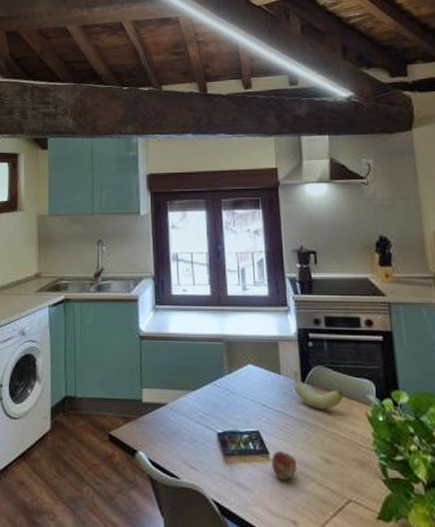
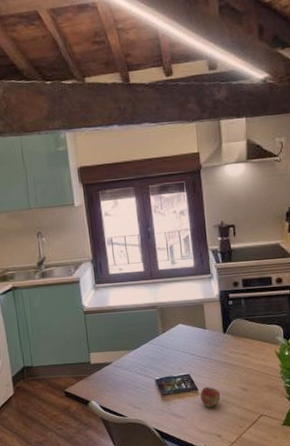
banana: present [292,371,343,410] -> none [215,325,257,353]

